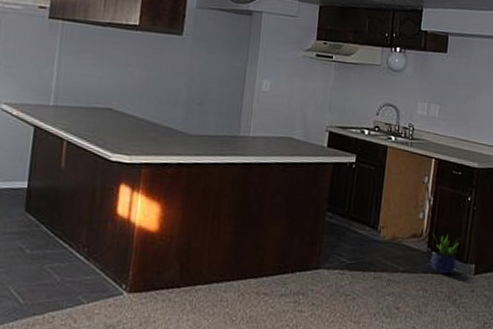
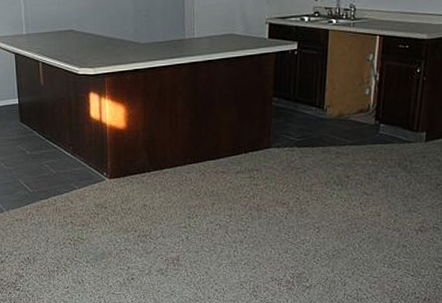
potted plant: present [431,232,461,274] -> none [379,106,411,143]

